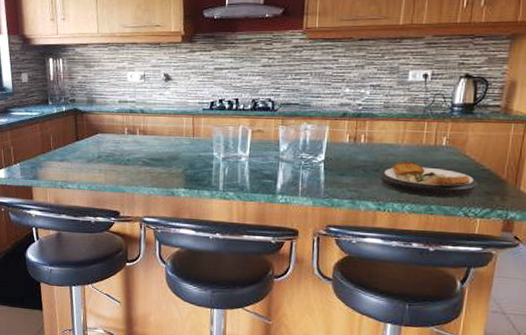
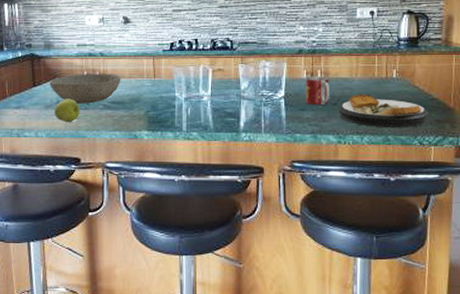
bowl: none [92,130,161,160] -> present [49,73,121,104]
apple: none [95,154,120,176] -> present [53,99,80,122]
mug: none [346,141,373,171] -> present [305,76,330,105]

